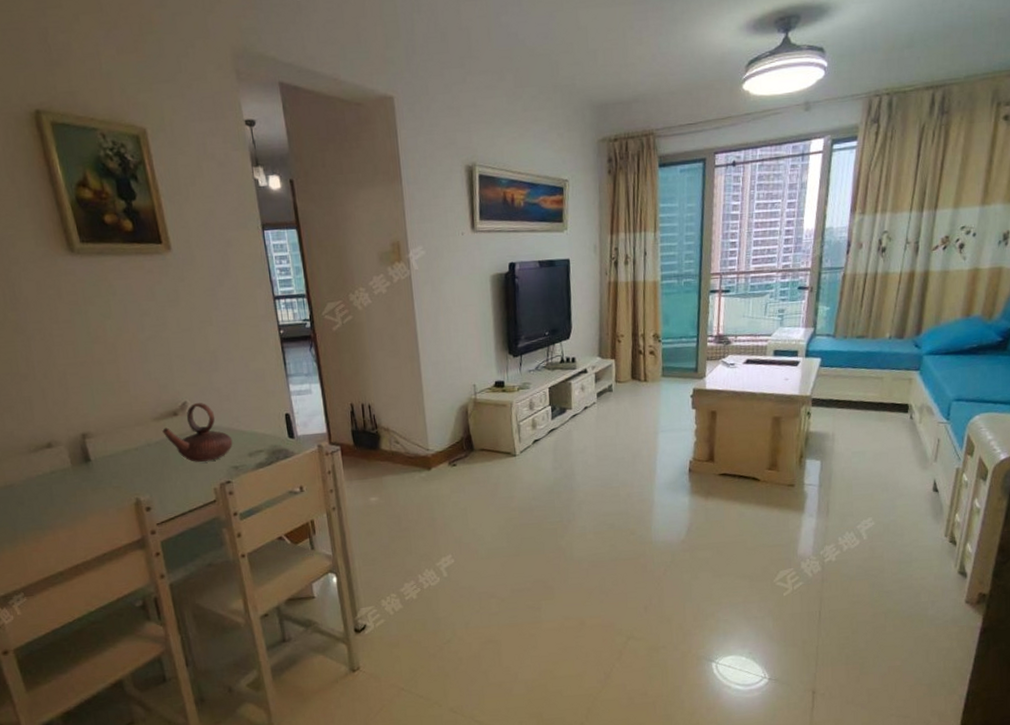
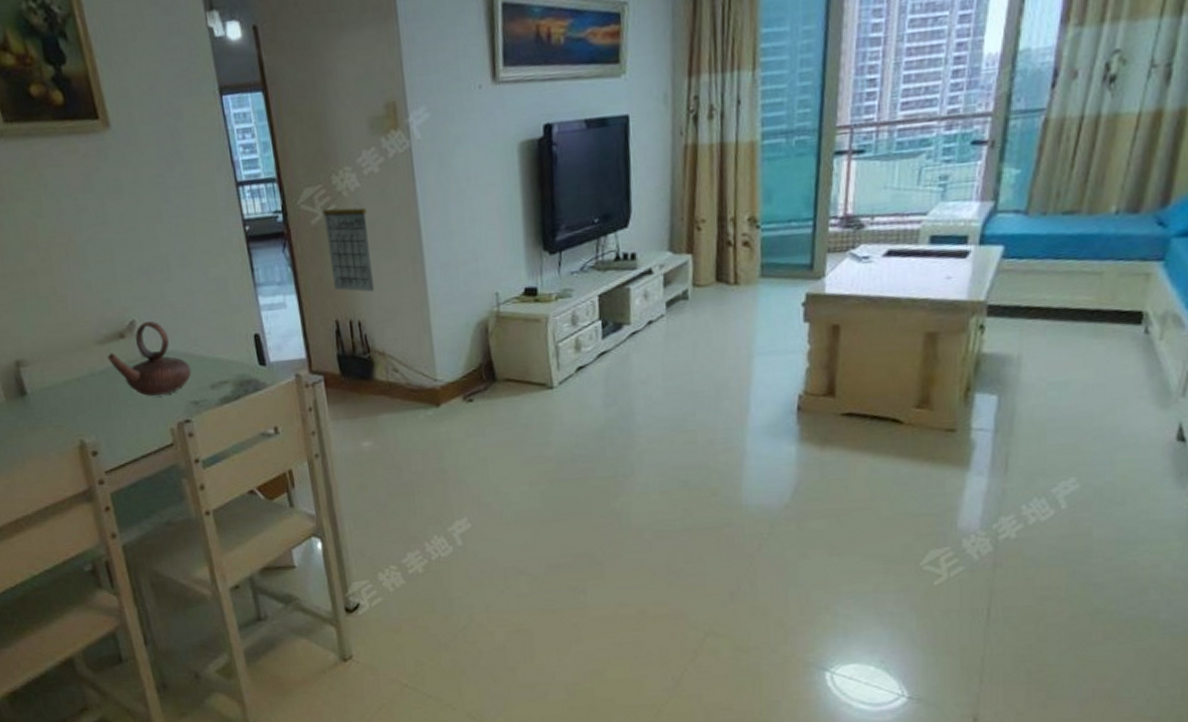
calendar: none [342,304,382,383] -> present [322,188,375,292]

